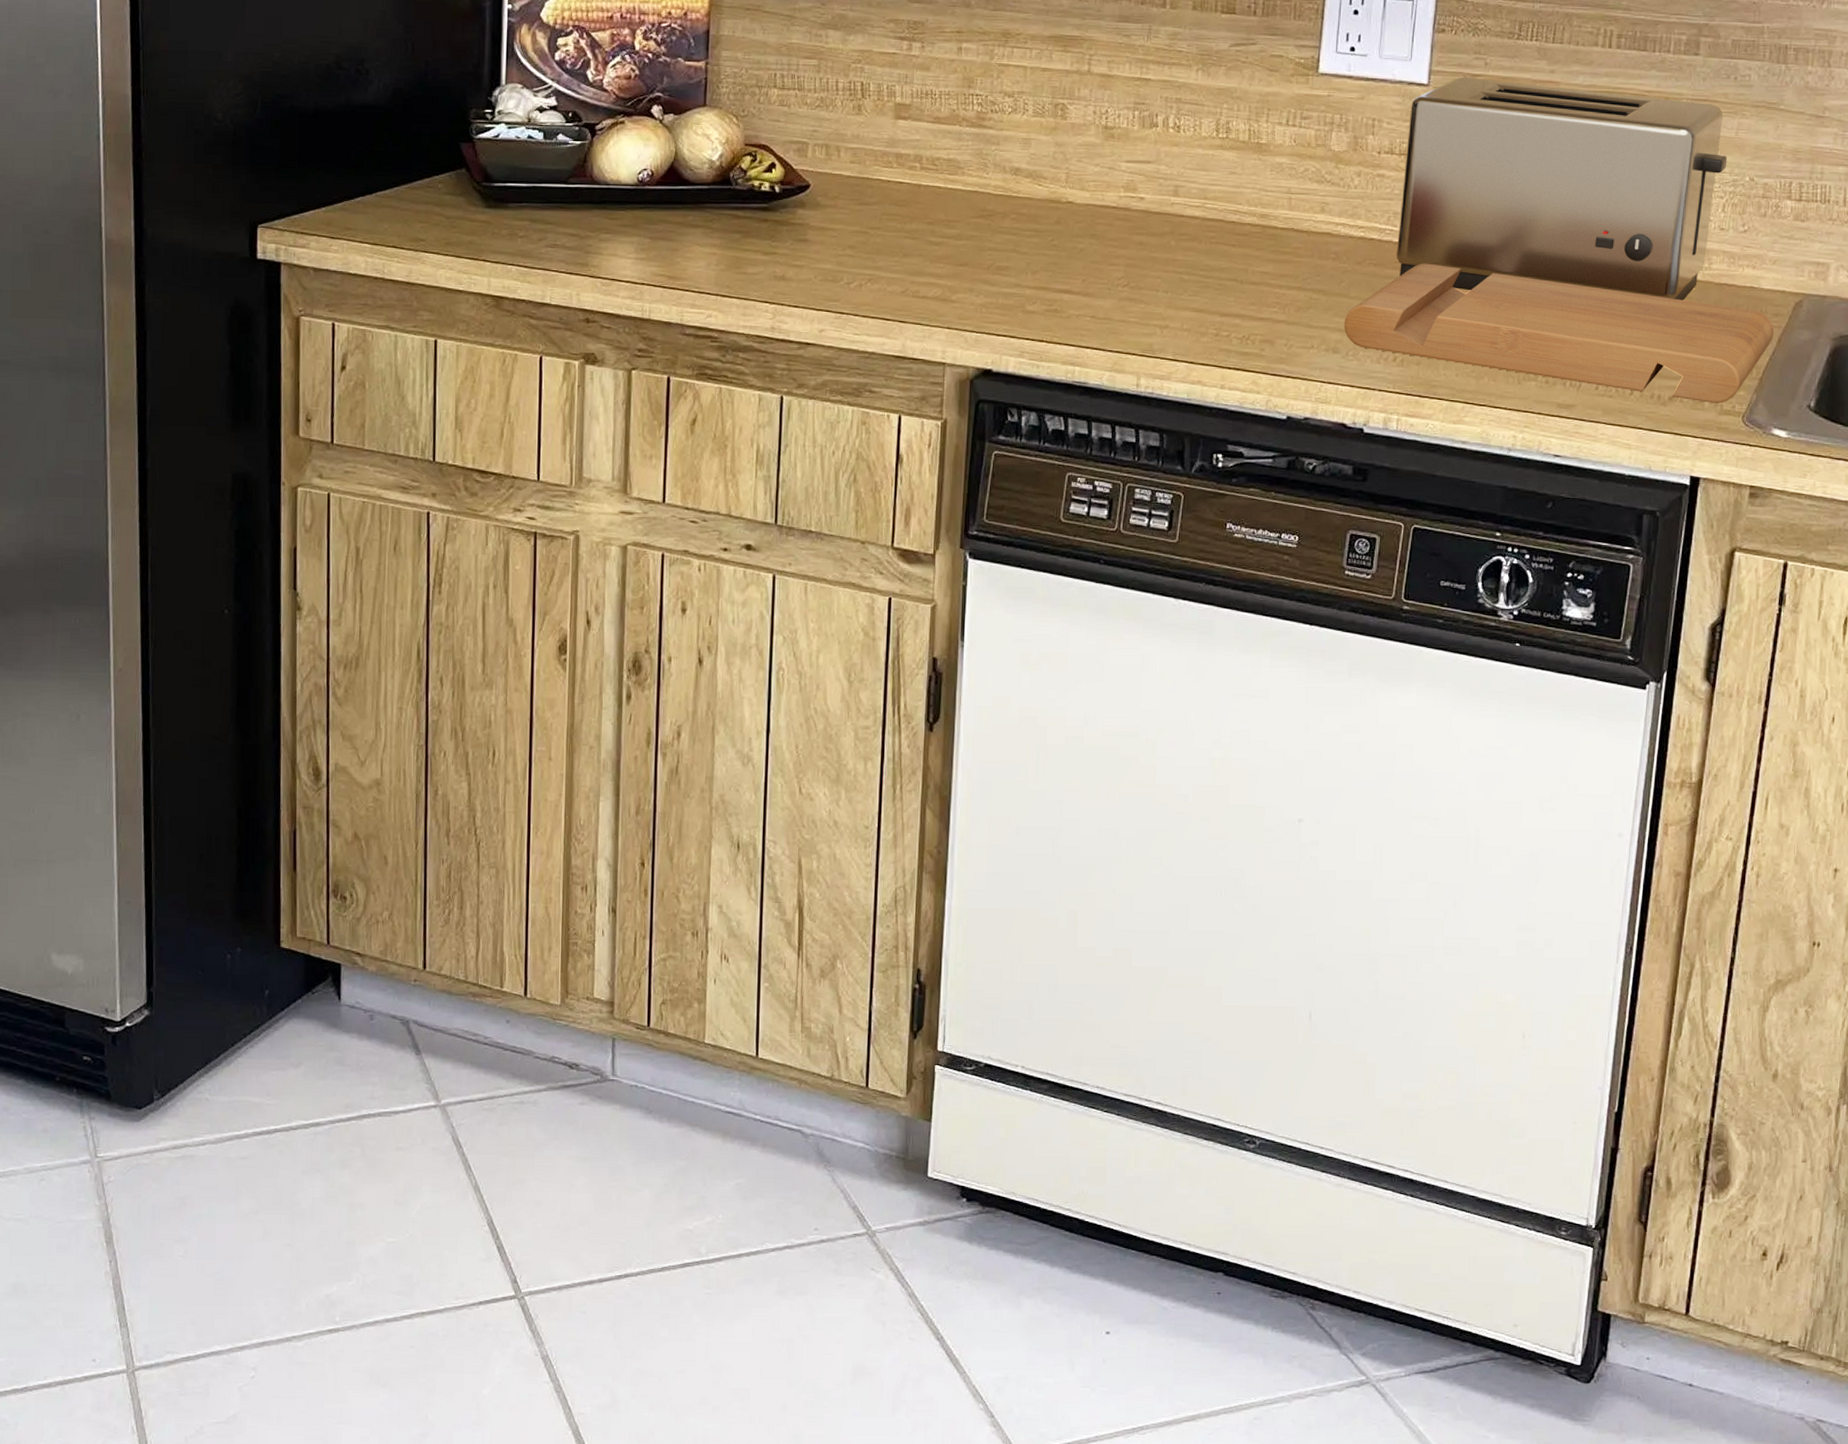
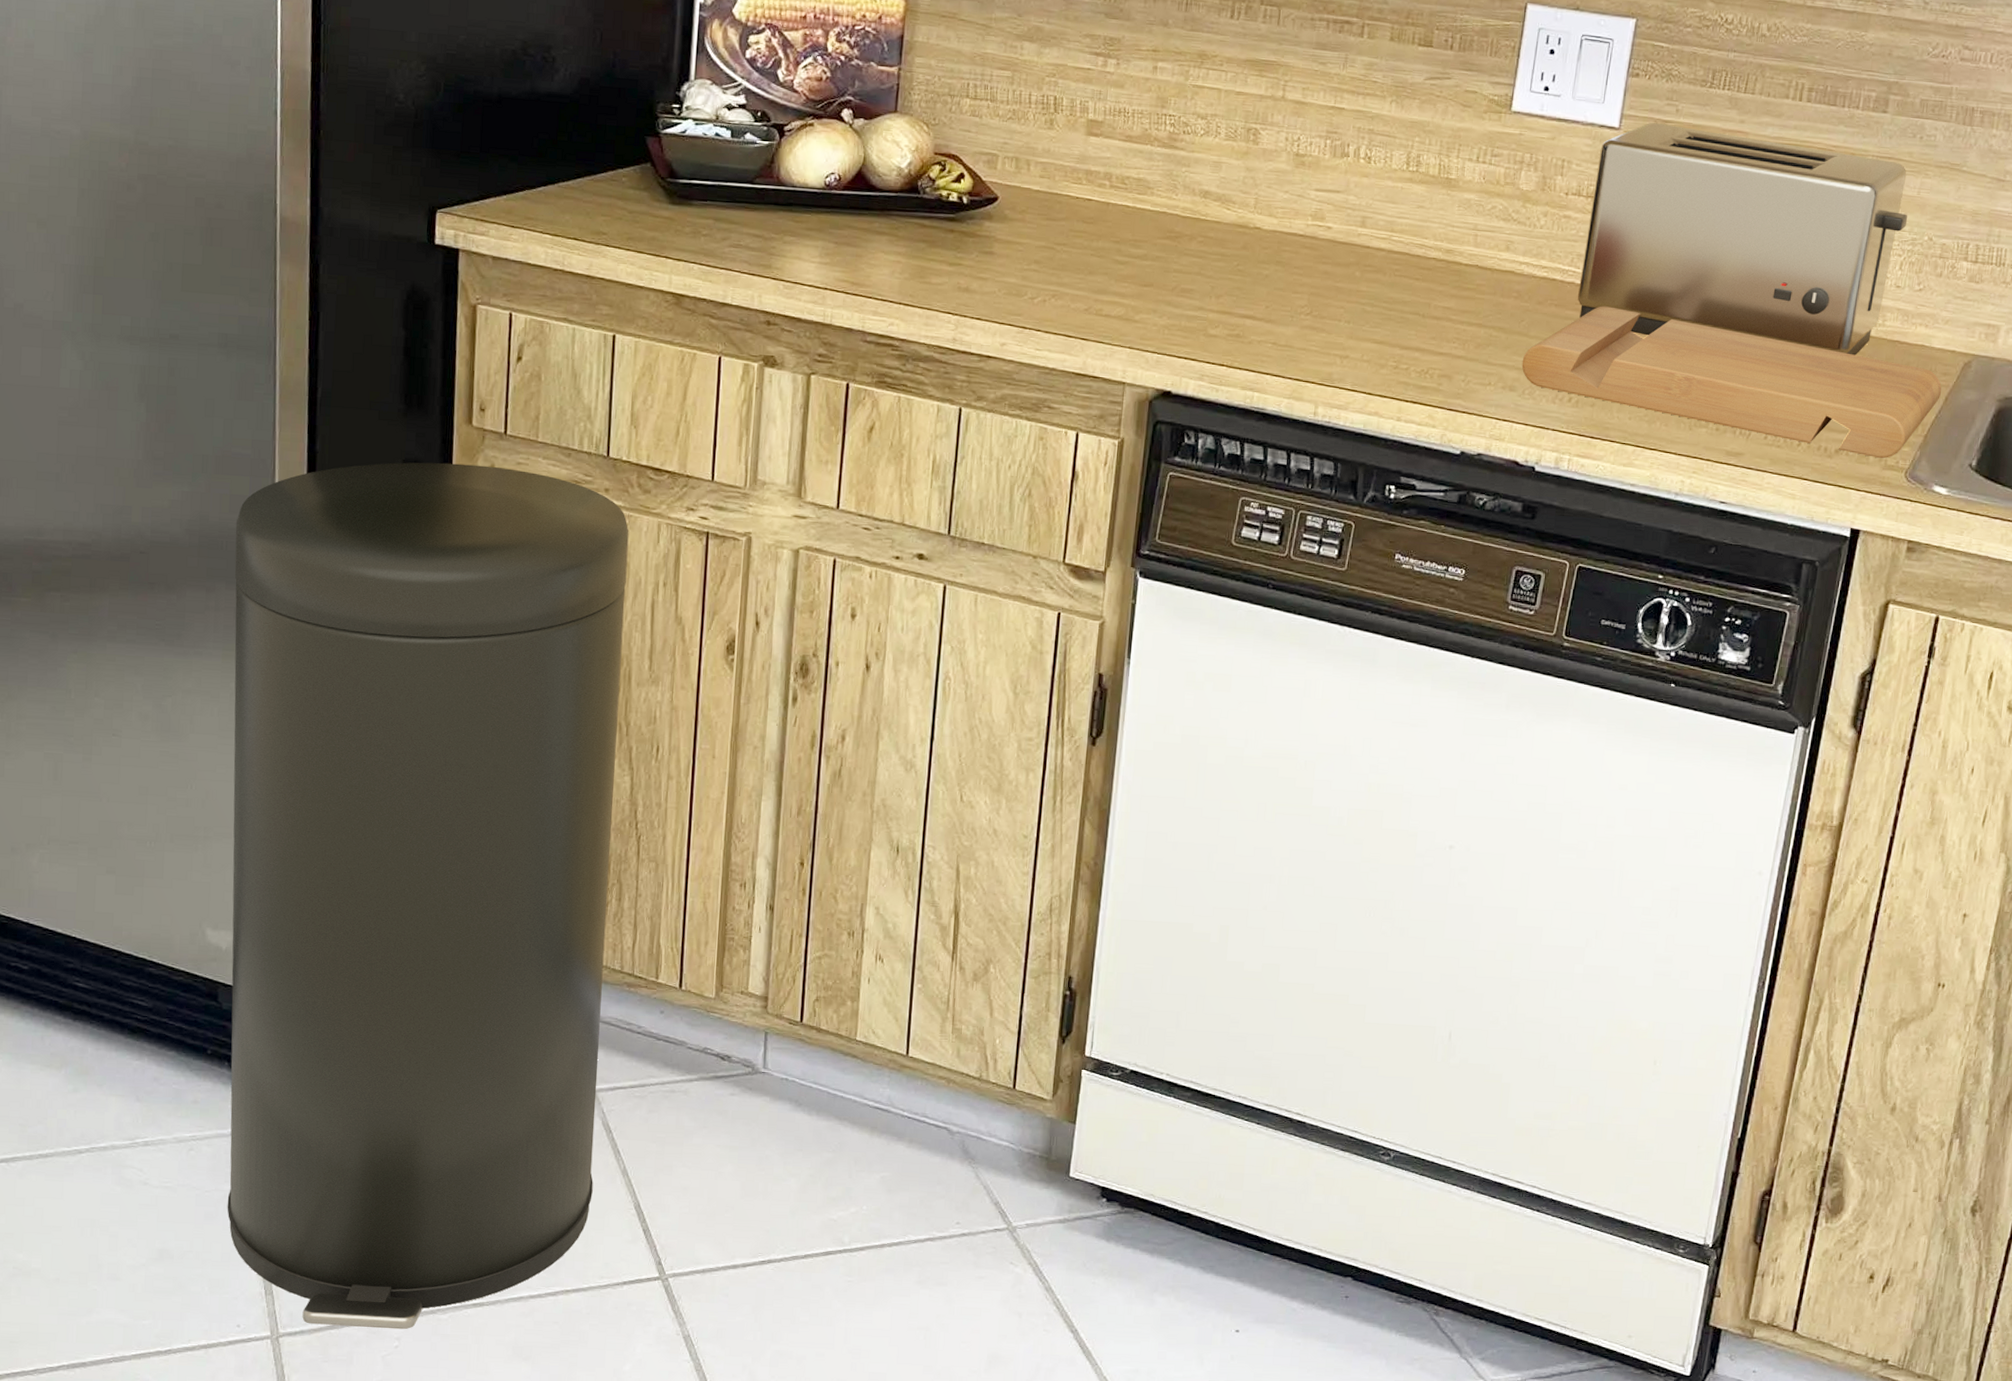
pedal bin: none [70,474,458,1359] -> present [227,462,629,1330]

